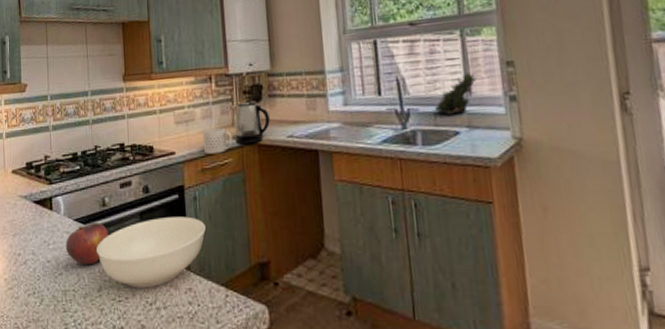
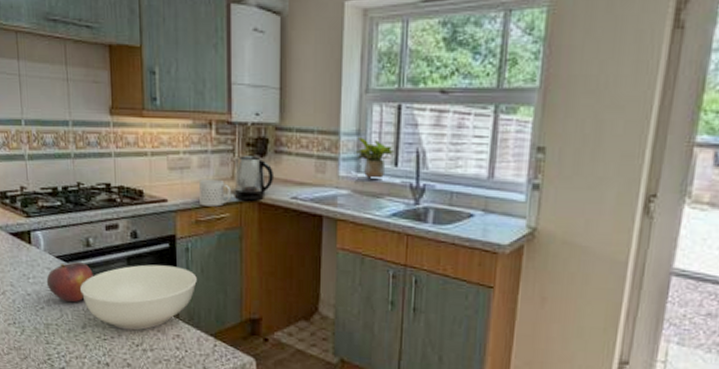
potted plant: none [341,73,377,110] -> present [355,138,395,179]
succulent plant: present [435,71,476,116] -> none [453,152,502,197]

